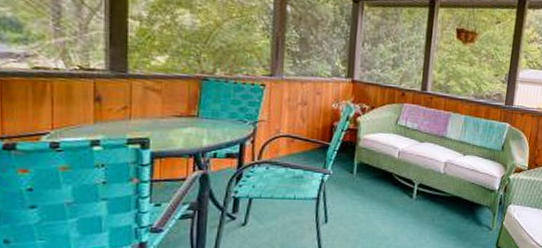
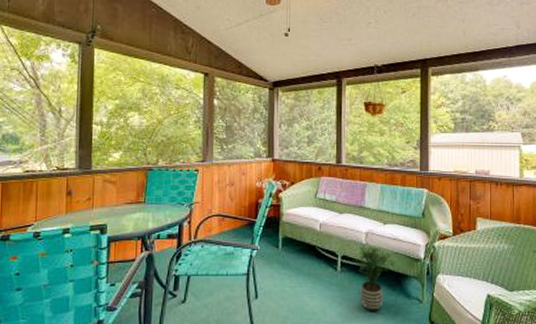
potted plant: none [428,174,471,238] -> present [352,244,395,312]

